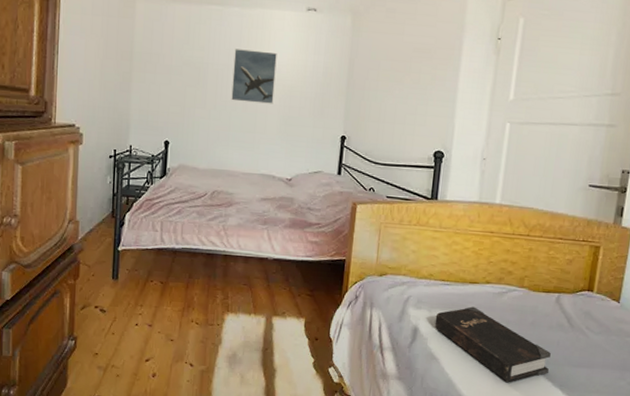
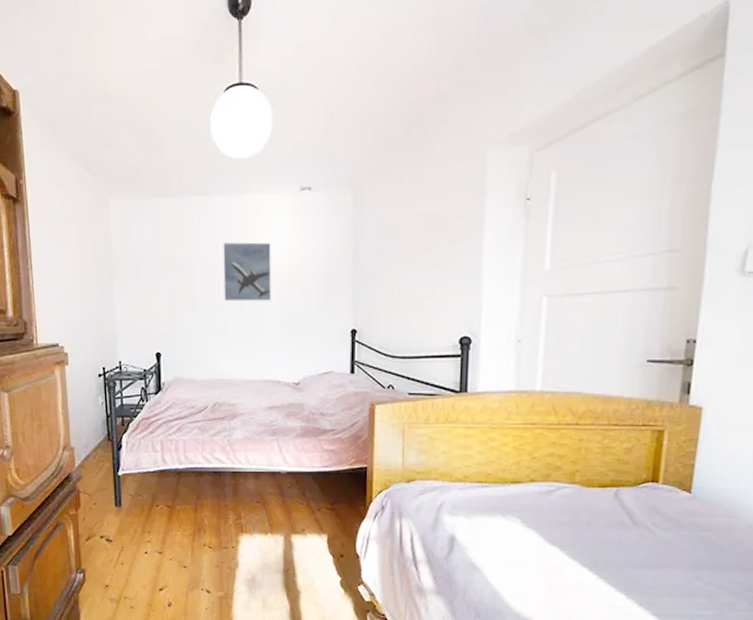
hardback book: present [434,306,551,383] -> none [474,509,611,591]

